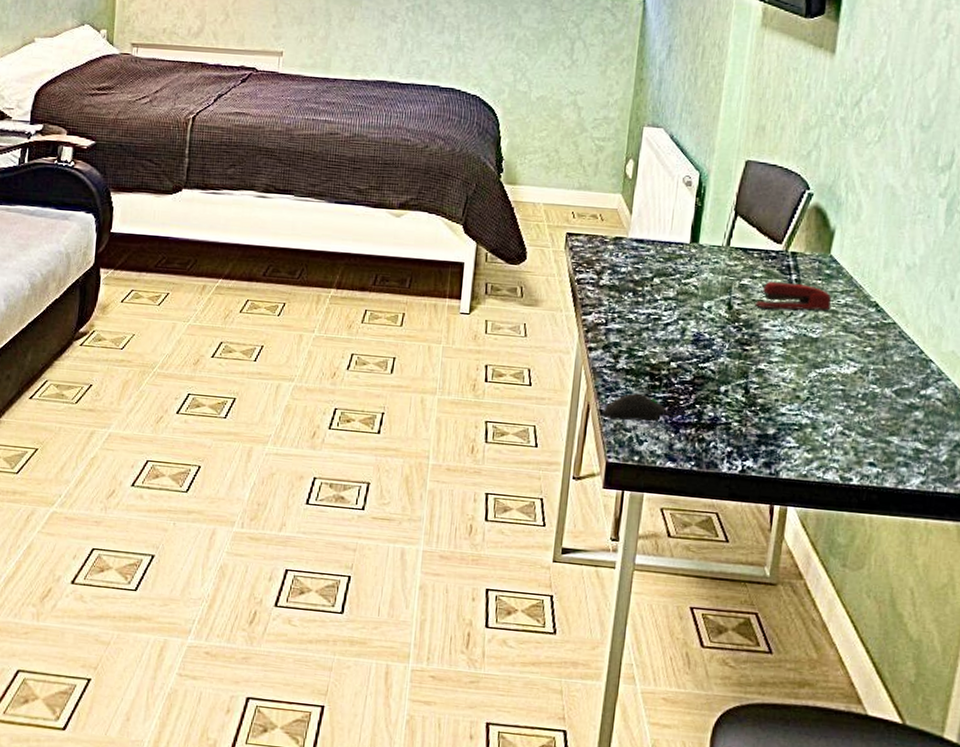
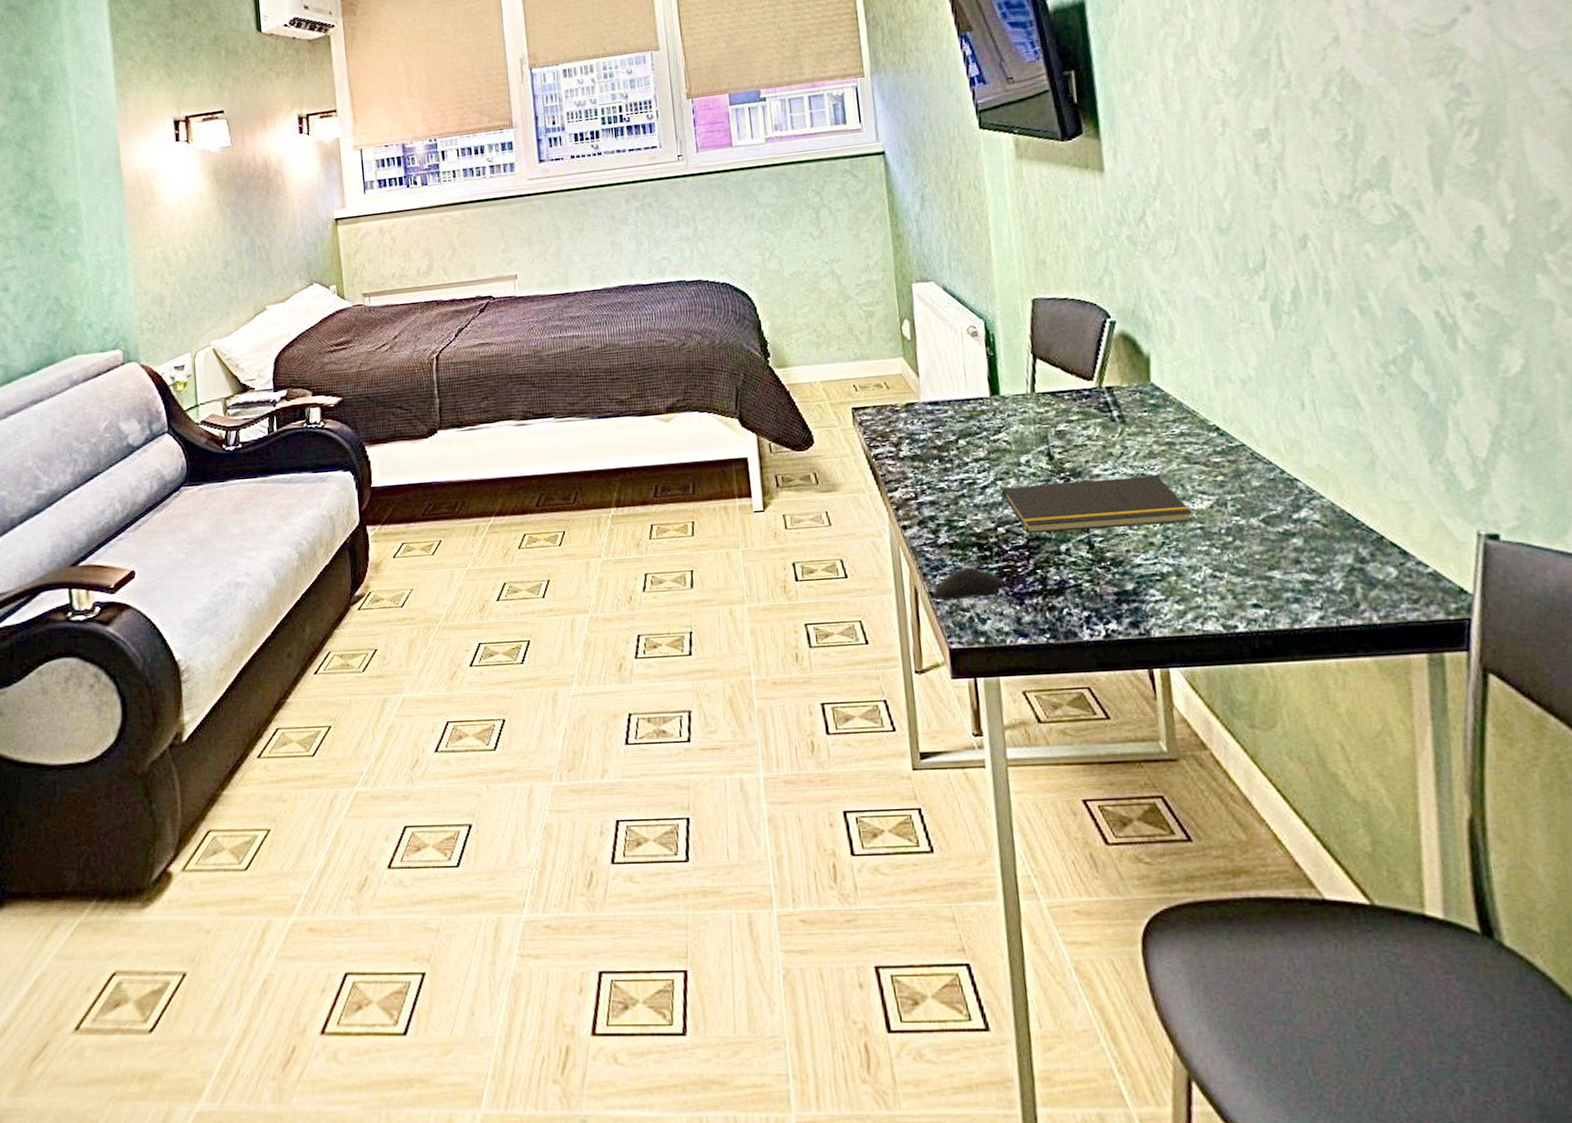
notepad: none [677,328,839,383] -> present [1001,475,1193,534]
stapler: present [755,281,832,311] -> none [1078,419,1166,453]

